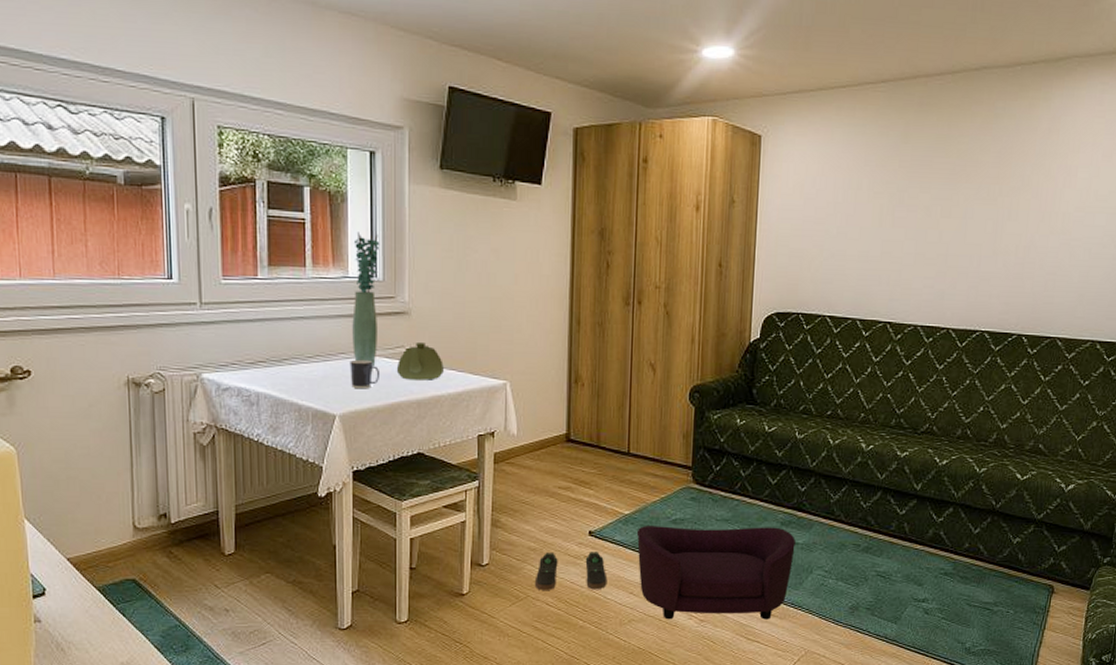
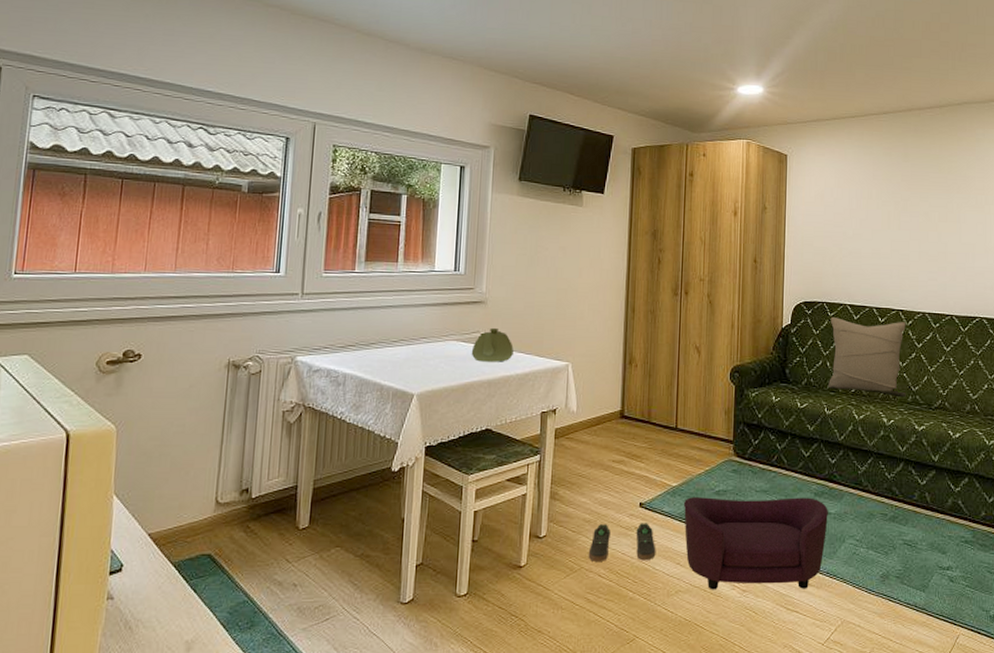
mug: present [350,359,381,389] -> none [429,343,457,370]
vase: present [352,232,380,373] -> none [433,232,464,356]
pillow: none [799,331,894,421] -> present [827,317,906,398]

